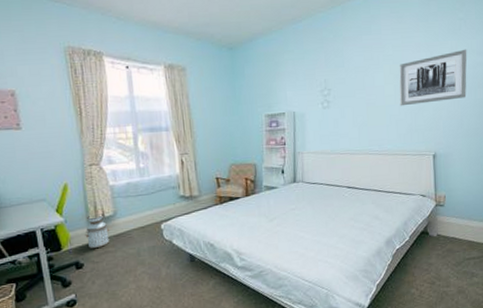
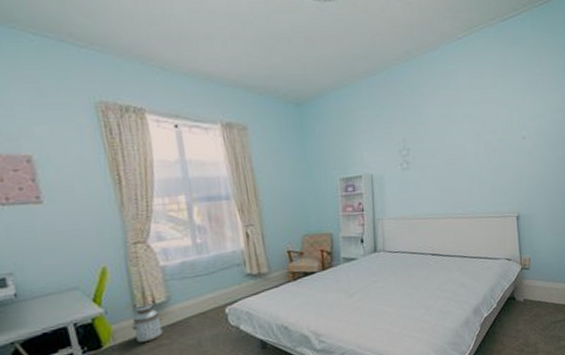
wall art: present [399,49,467,106] -> none [479,105,546,166]

